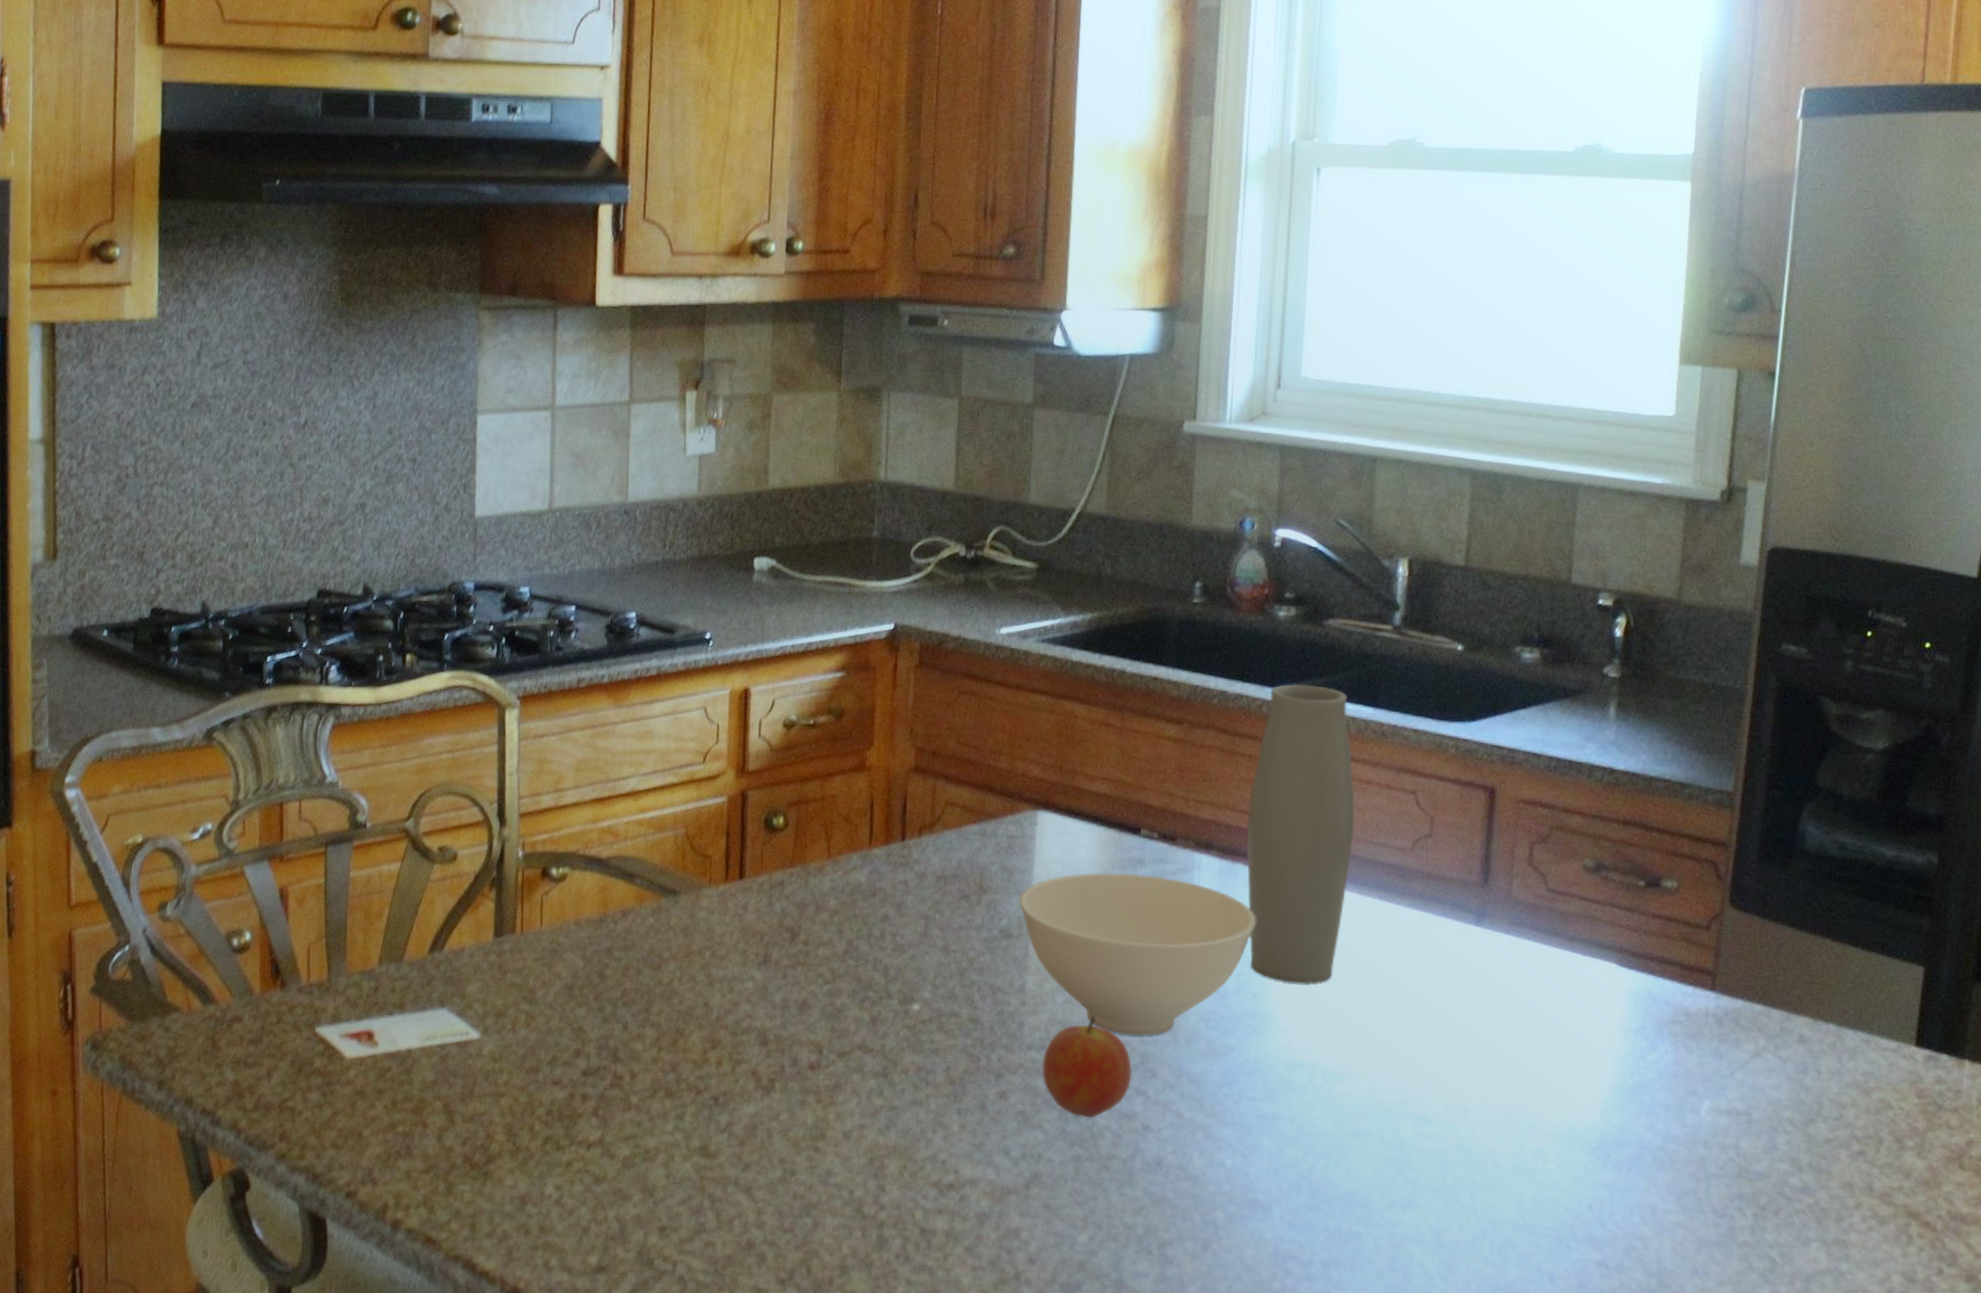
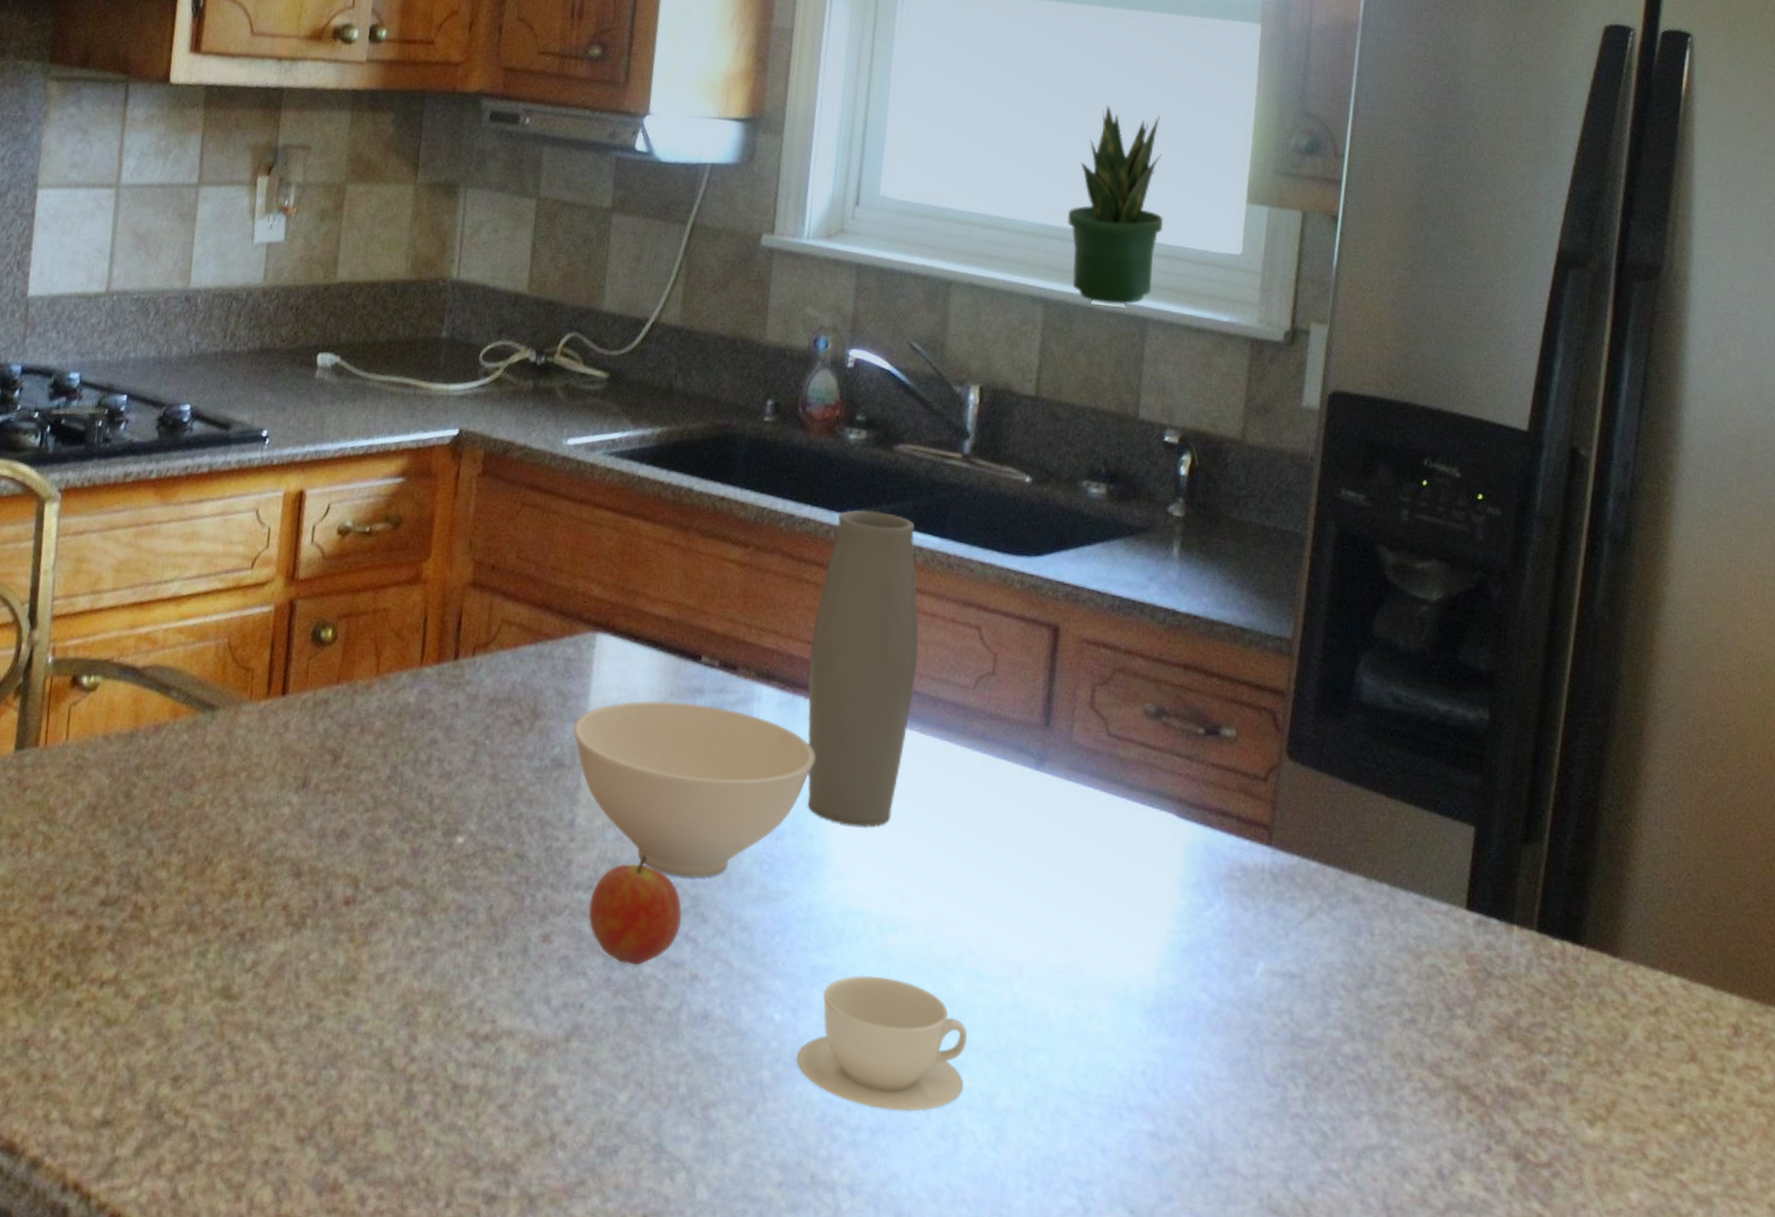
teacup: none [1249,1122,1414,1247] -> present [797,975,967,1112]
planter: none [1493,274,1593,472] -> present [1067,106,1164,305]

